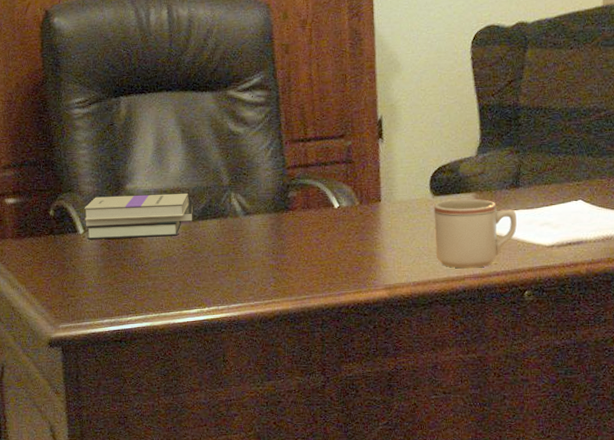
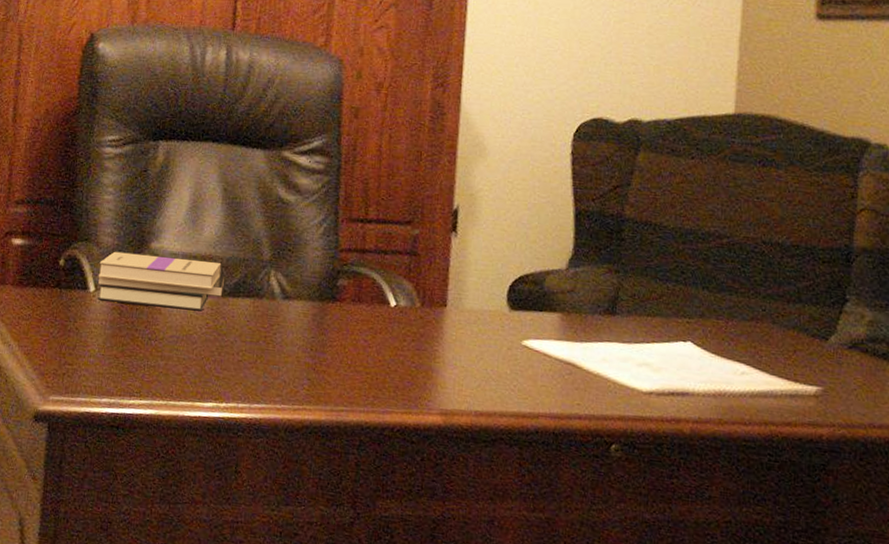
mug: present [433,199,517,269] -> none [506,317,609,406]

